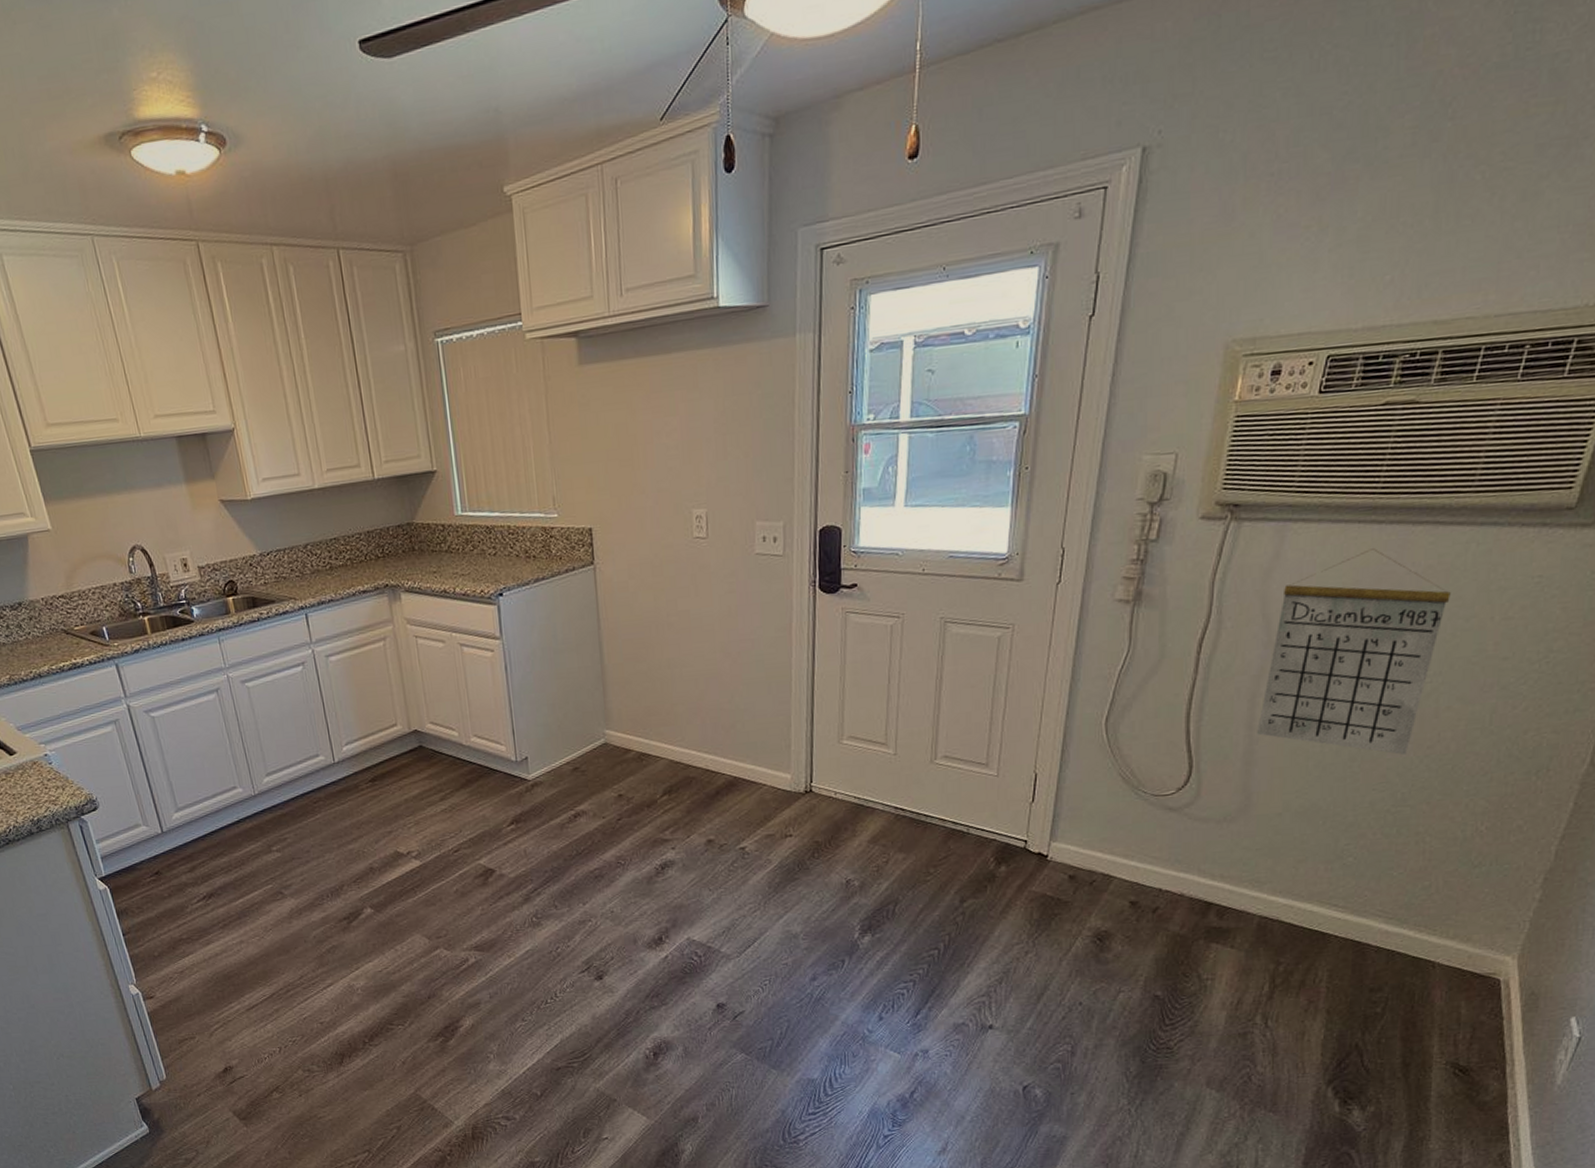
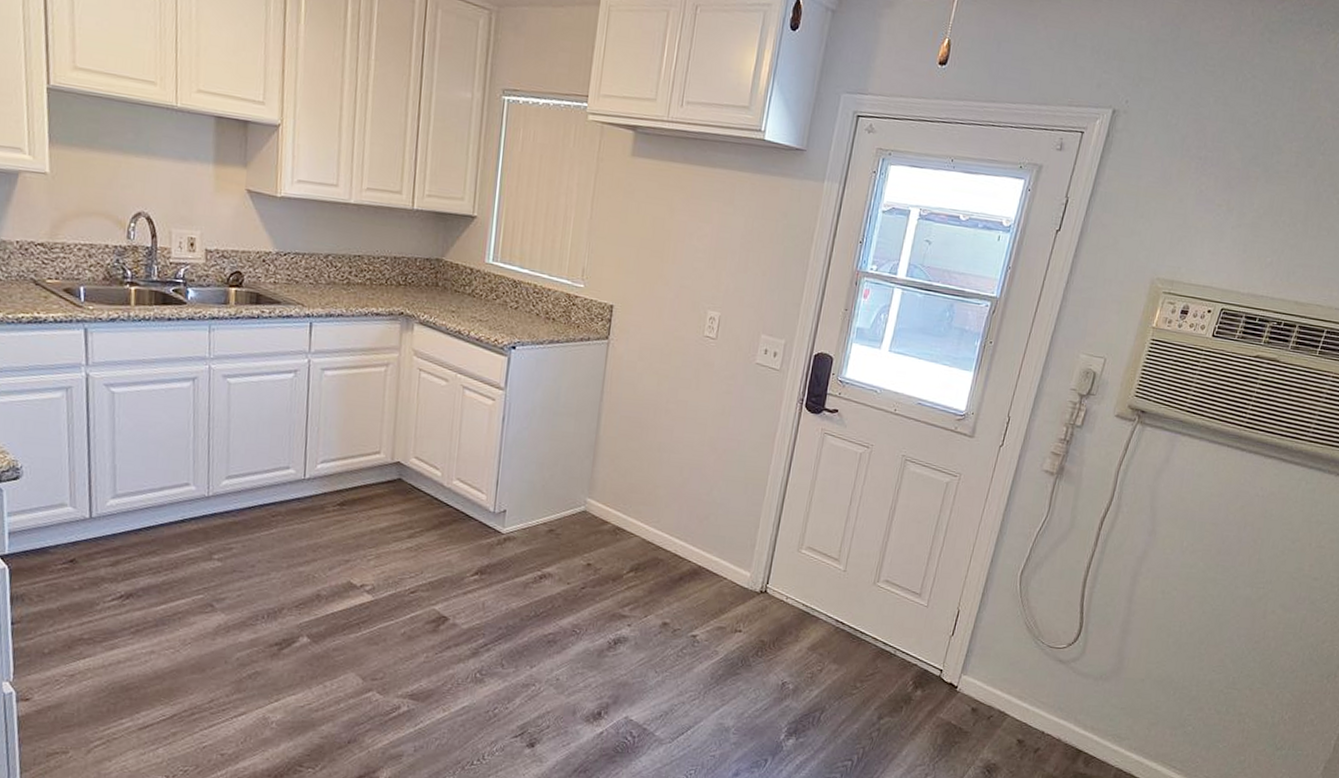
calendar: present [1257,548,1451,756] -> none [1134,470,1285,646]

